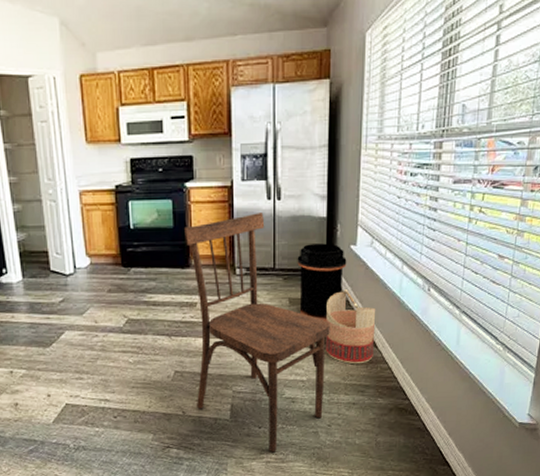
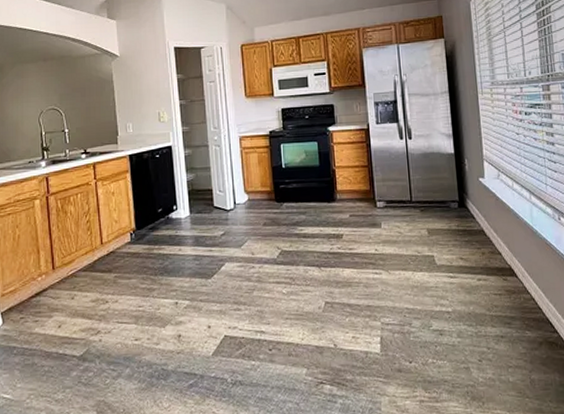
dining chair: present [183,213,330,453] -> none [328,151,472,391]
trash can: present [297,243,347,321] -> none [431,177,478,251]
basket: present [326,289,376,365] -> none [463,220,515,295]

